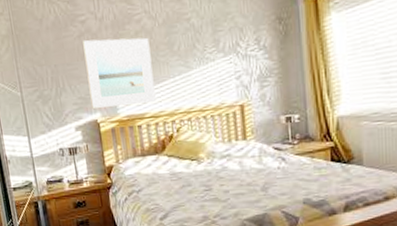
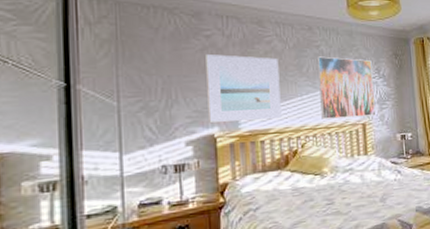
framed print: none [187,28,256,102] -> present [316,56,377,119]

